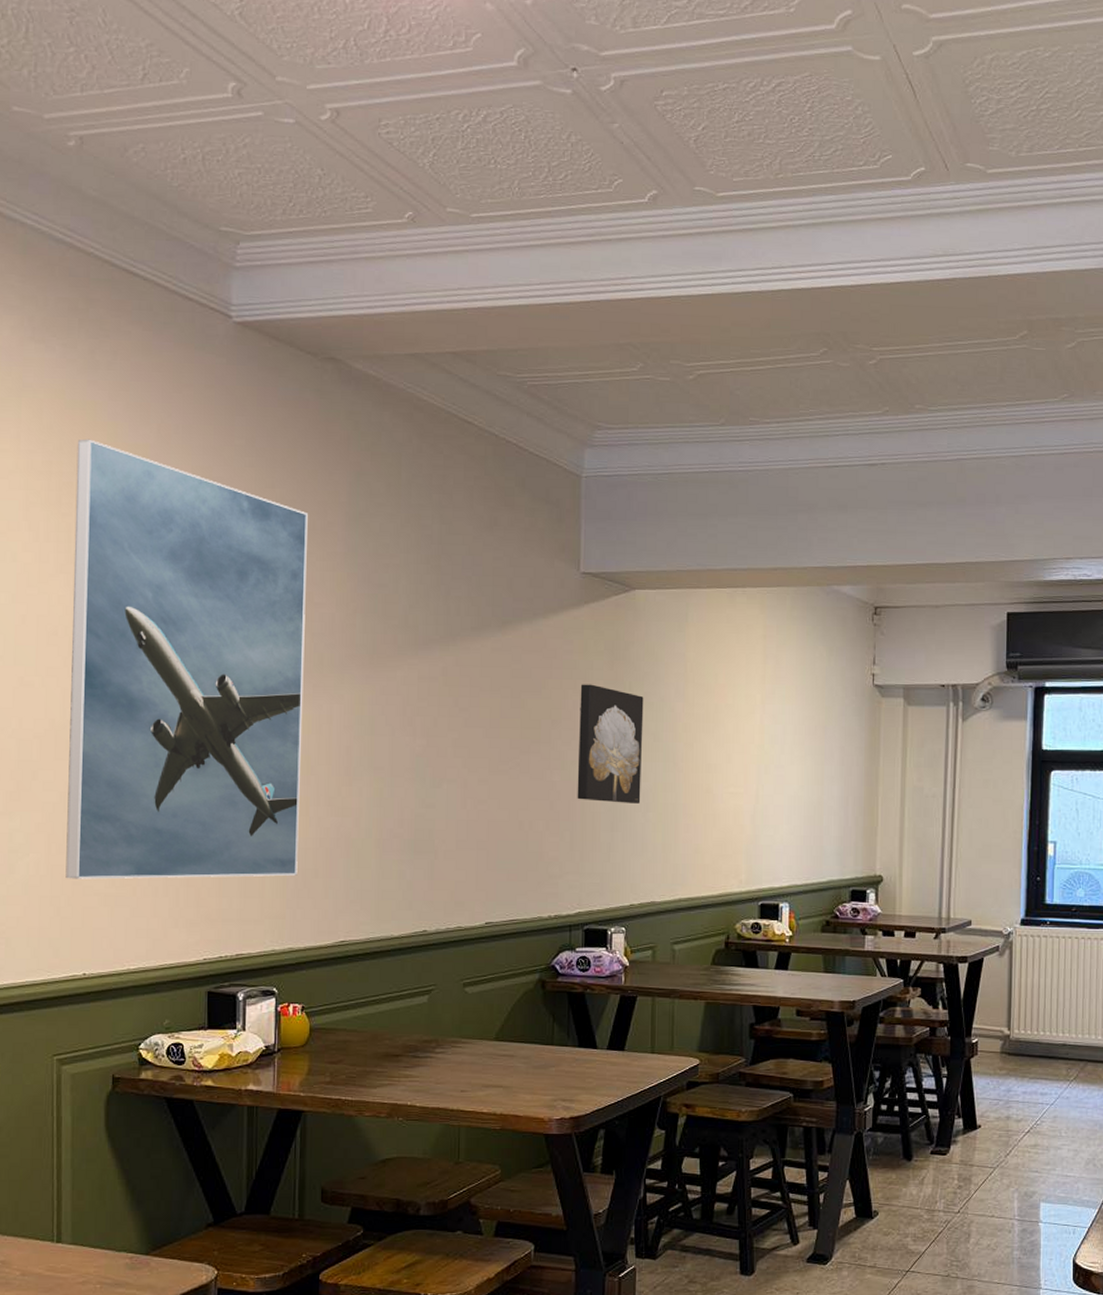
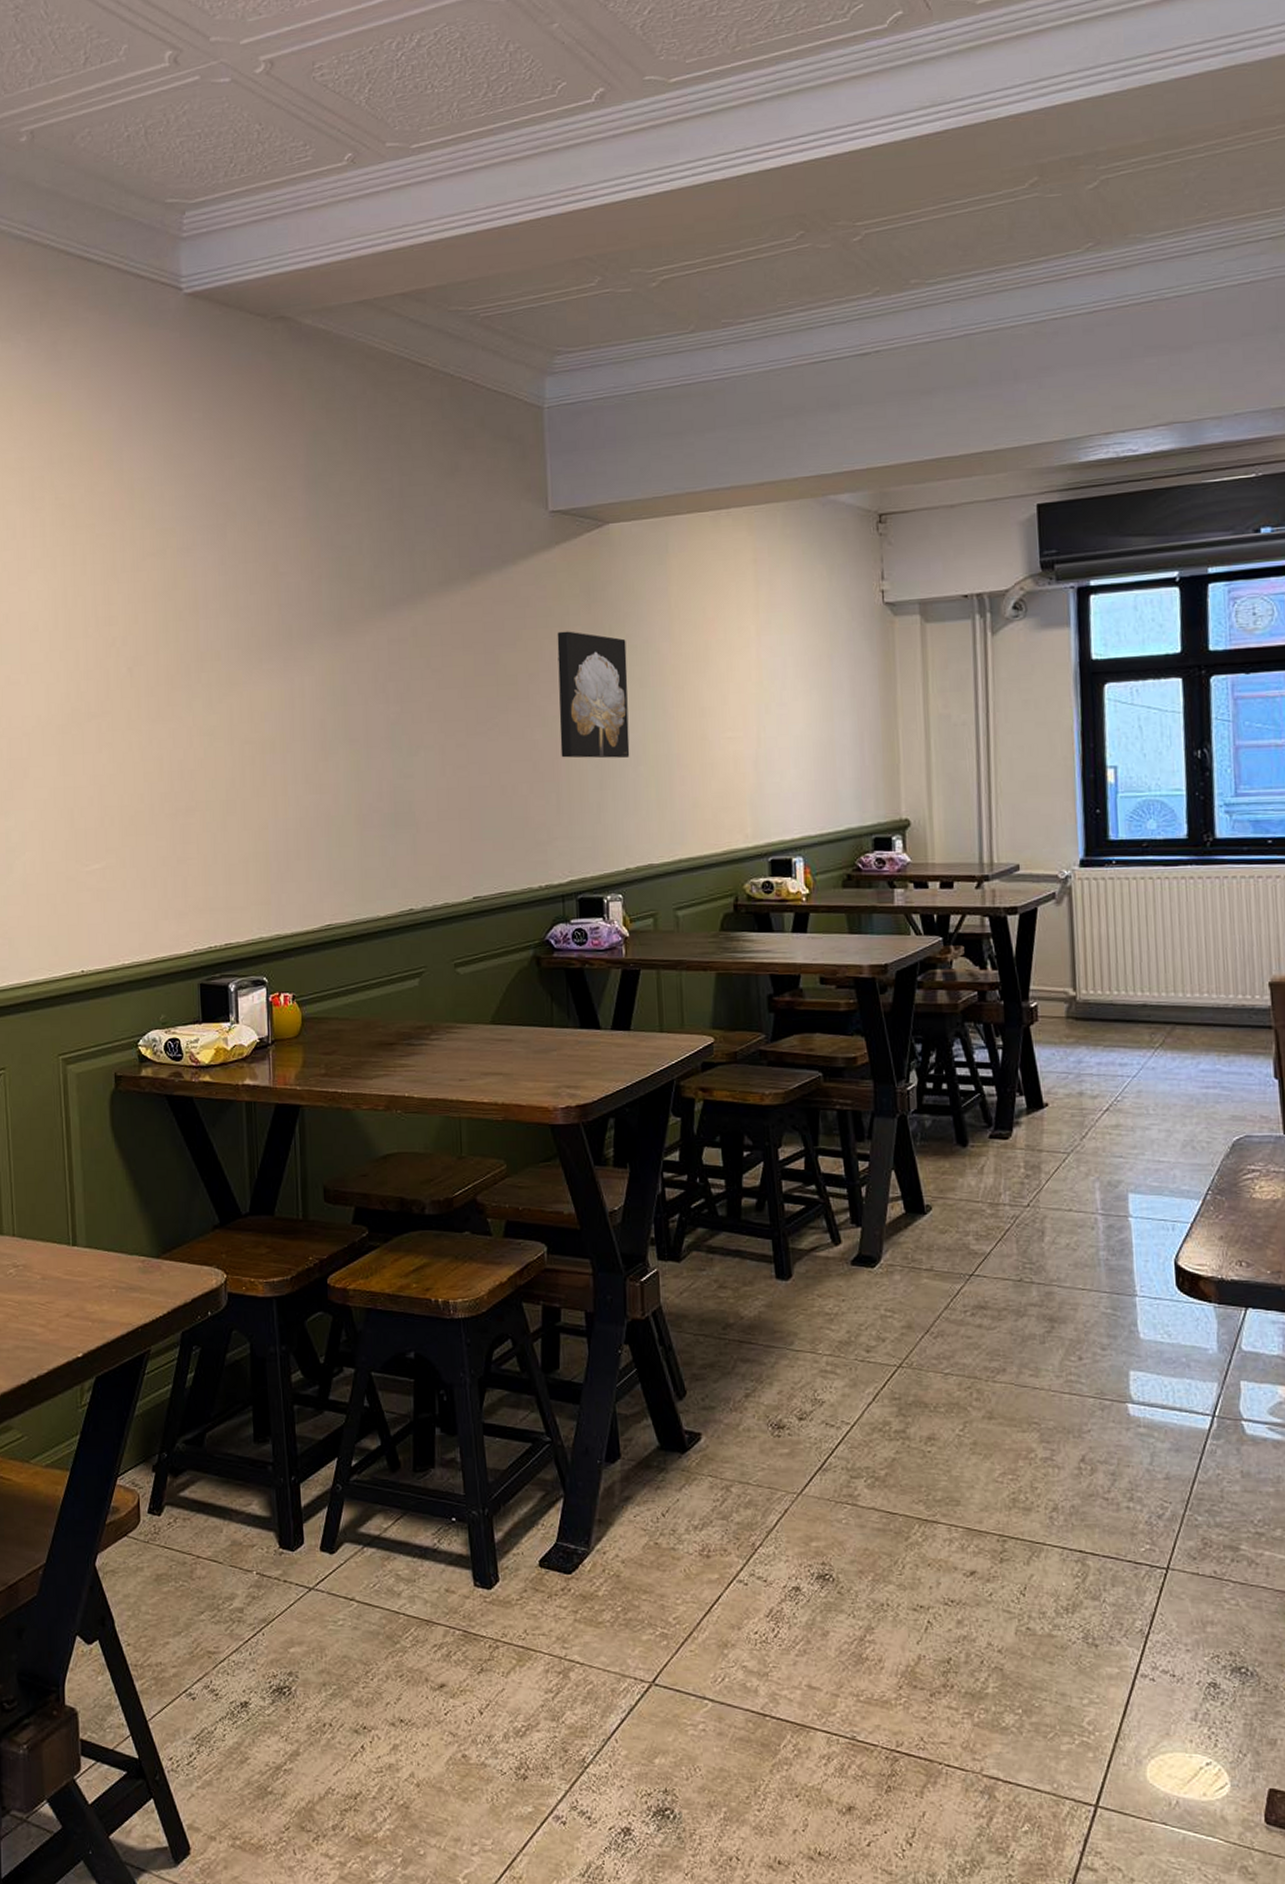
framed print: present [65,439,308,880] -> none [45,430,280,876]

